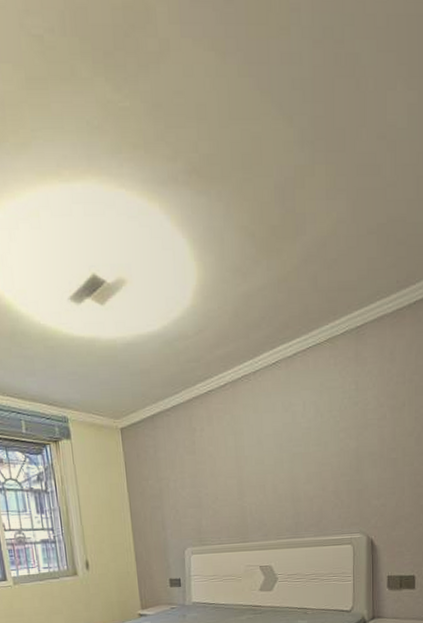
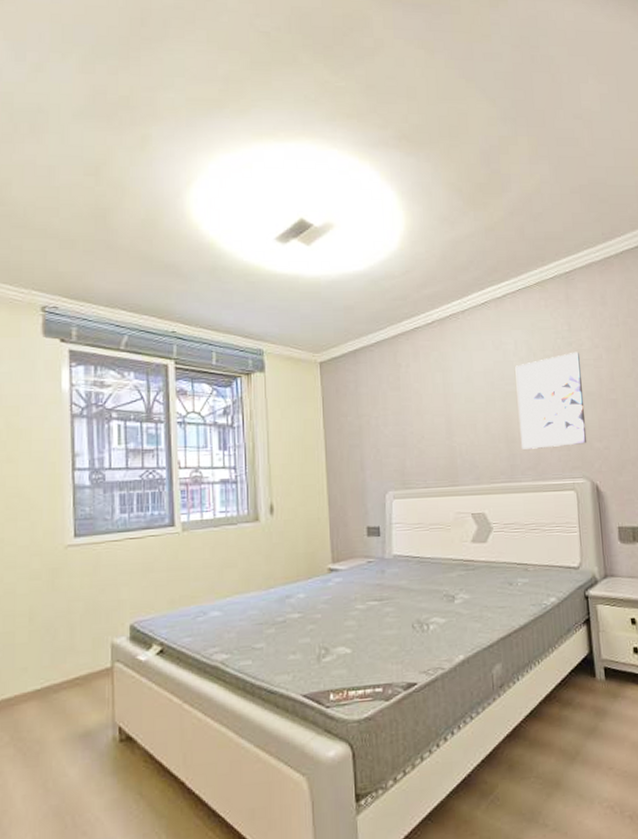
wall art: none [303,411,366,508] -> present [515,351,587,449]

